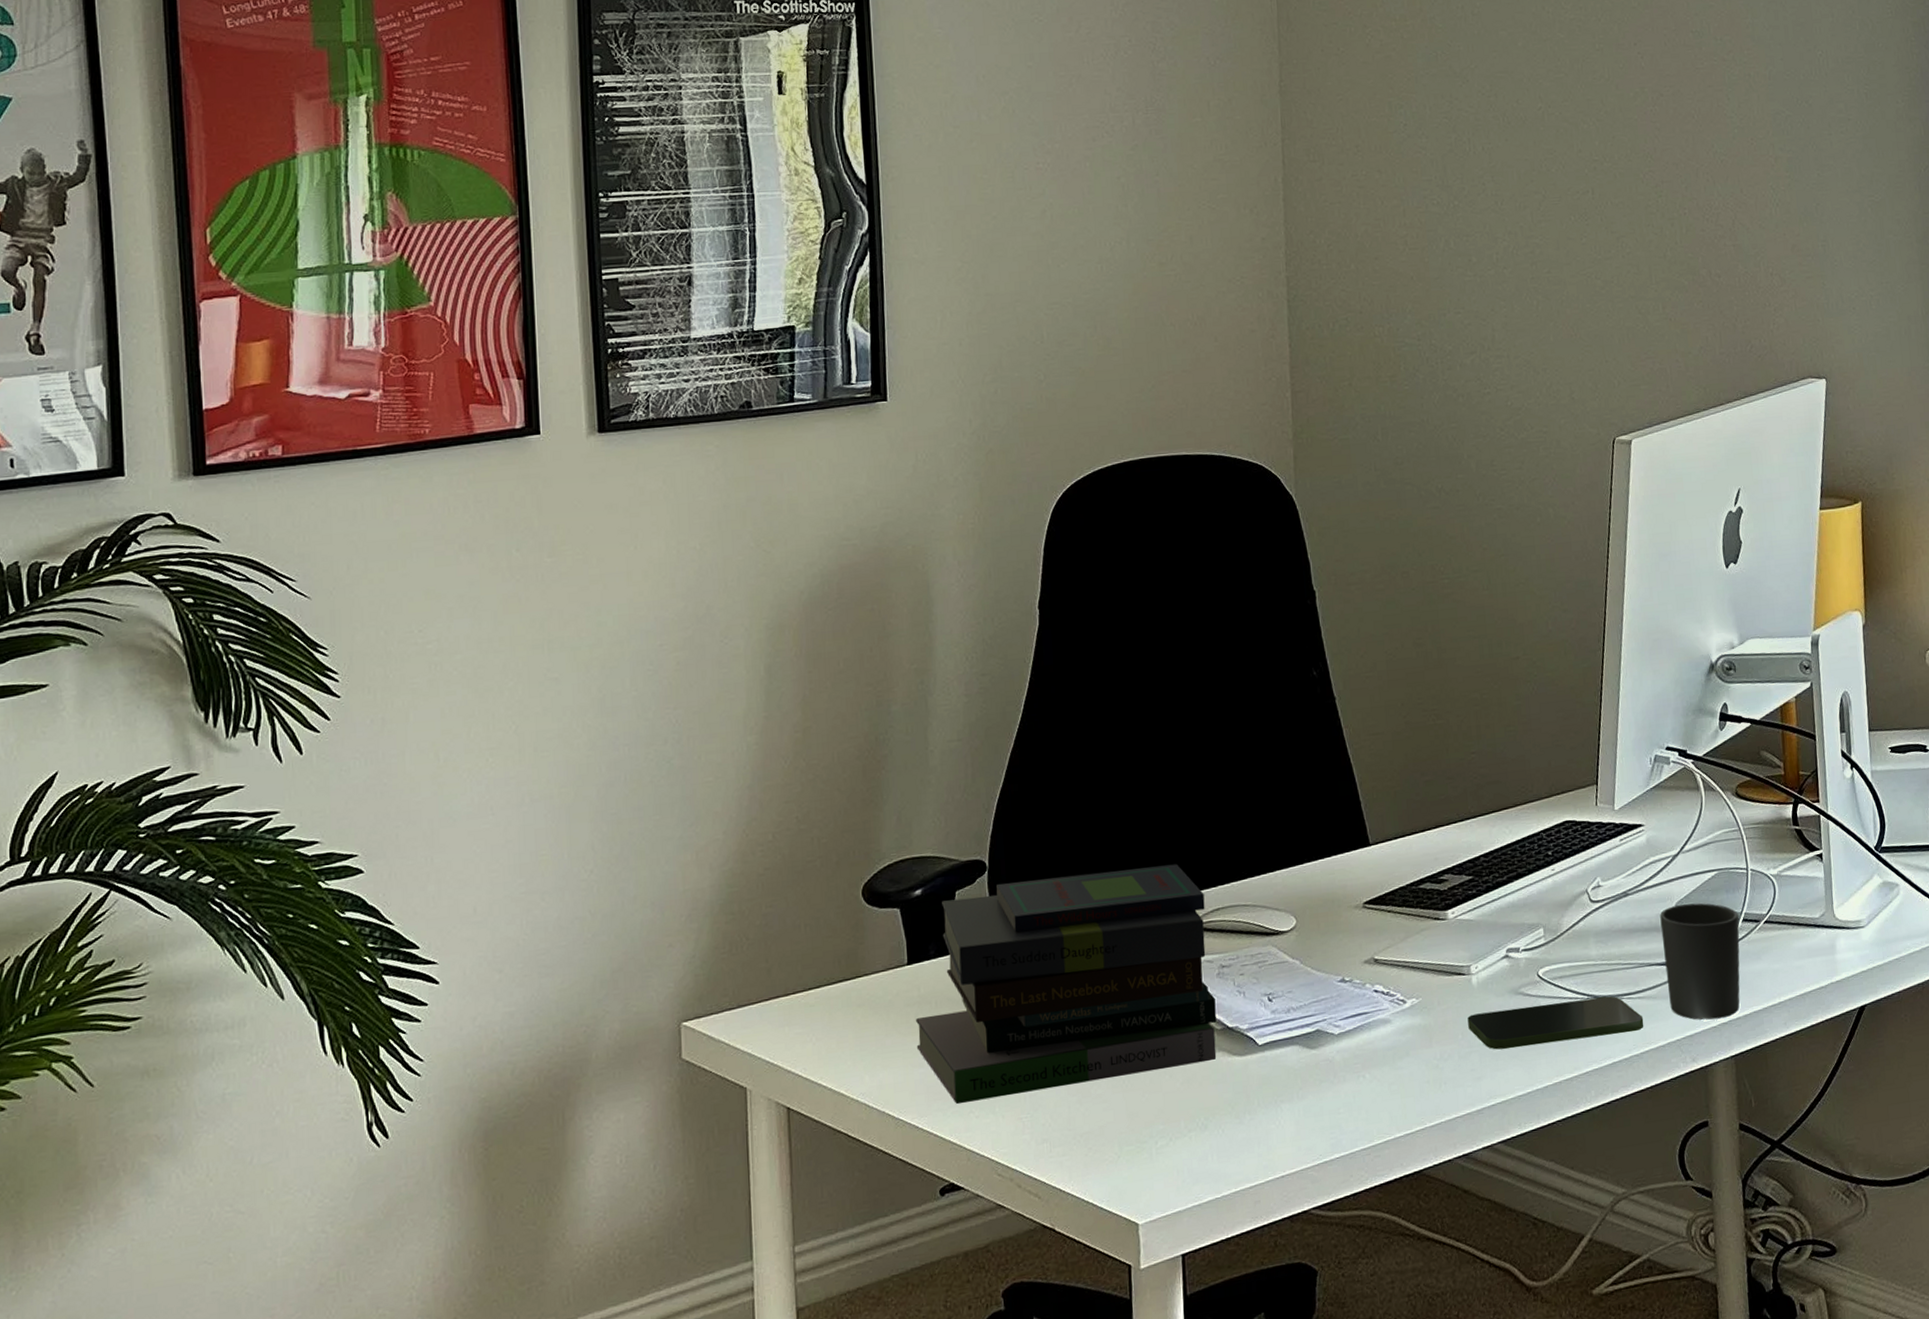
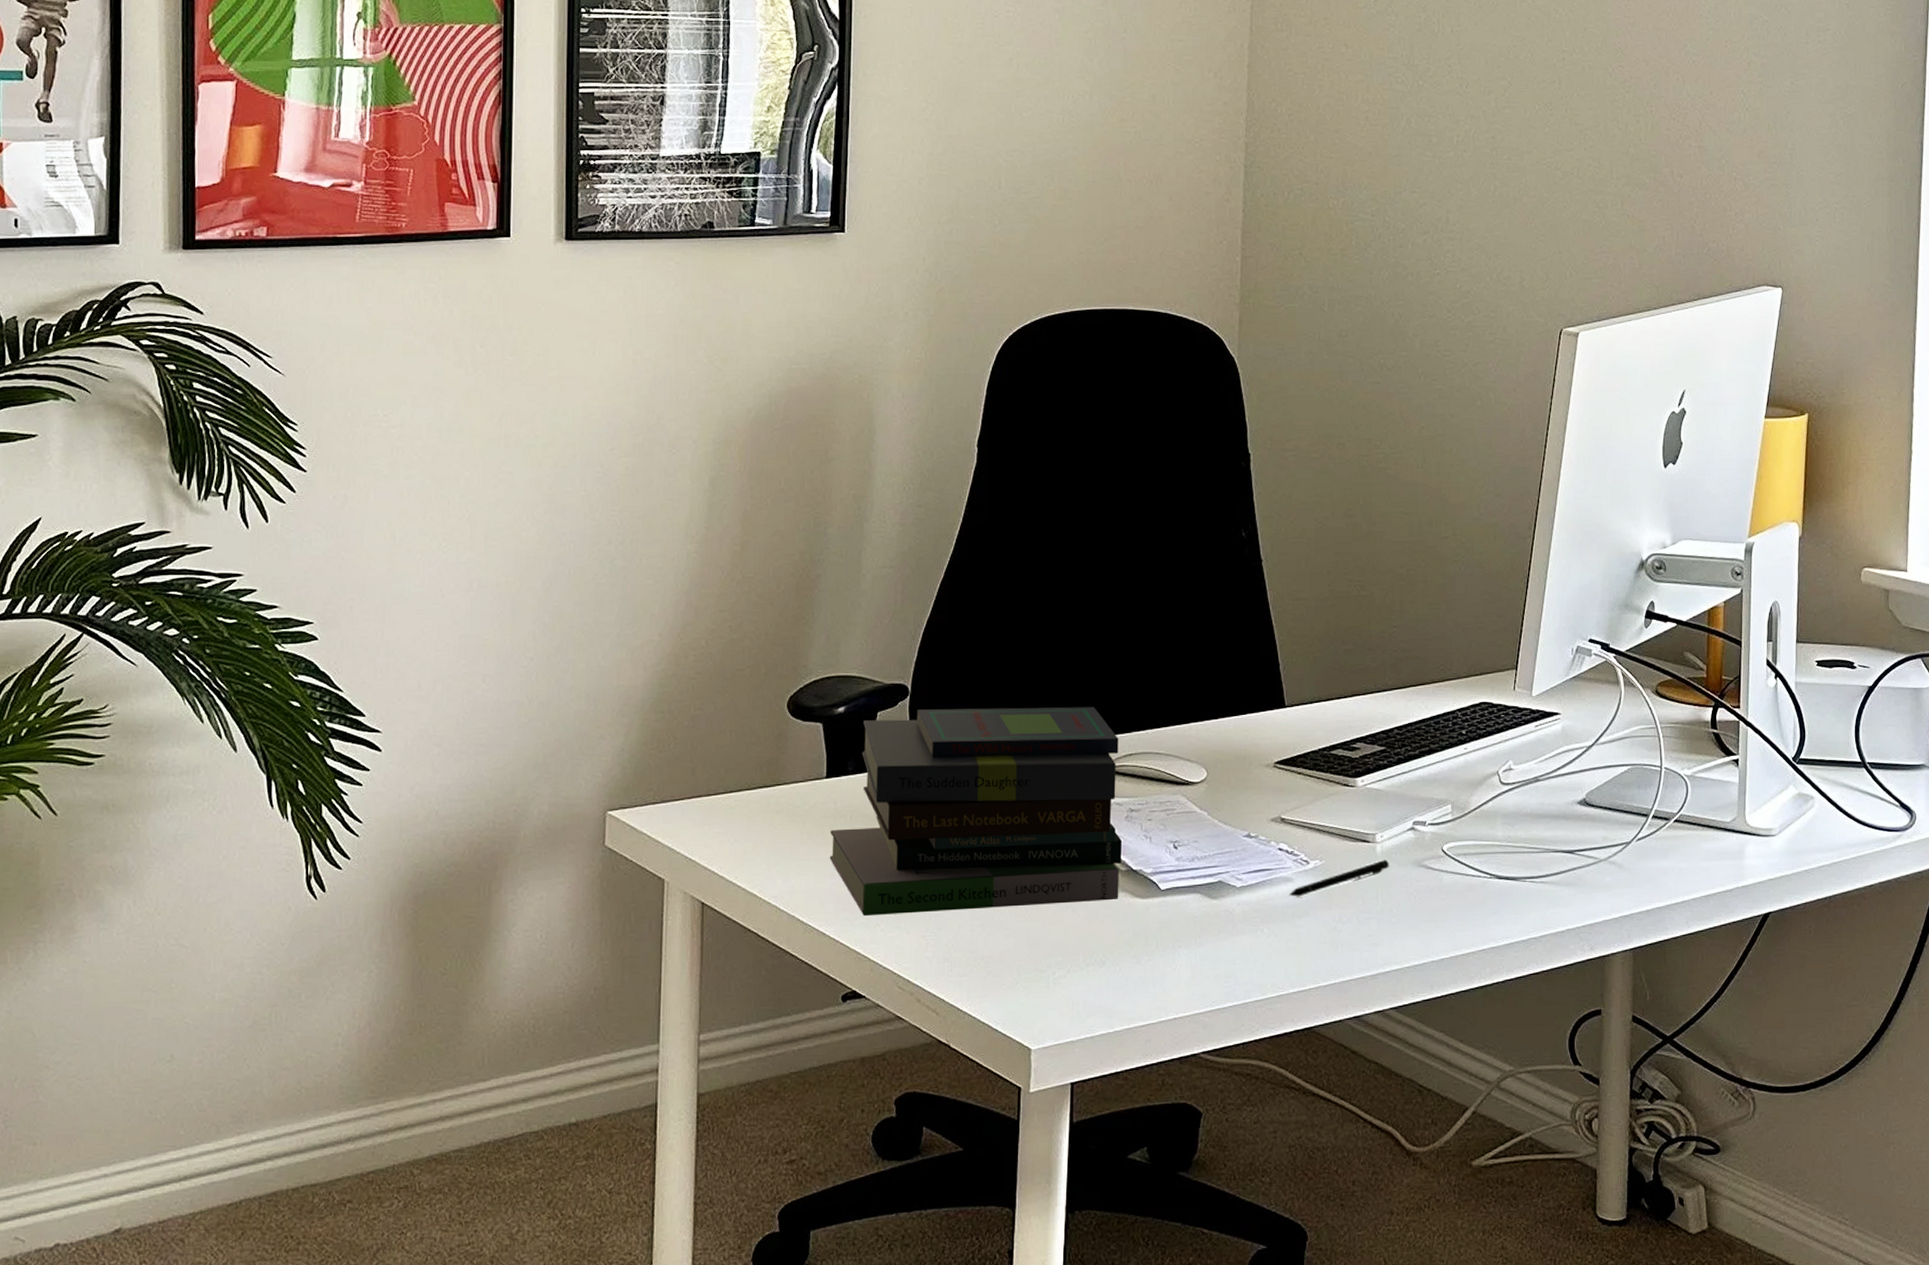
pen: none [1388,991,1486,1039] -> present [1289,860,1389,897]
phone: present [1467,996,1644,1050] -> none [1369,878,1545,919]
mug: present [1660,903,1740,1021] -> none [1569,794,1649,912]

